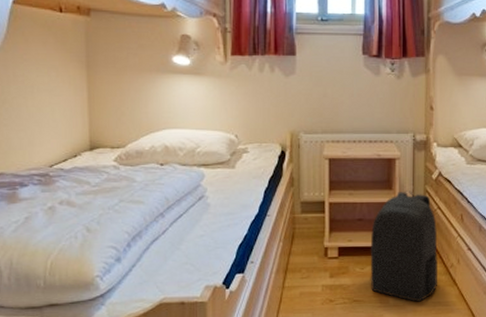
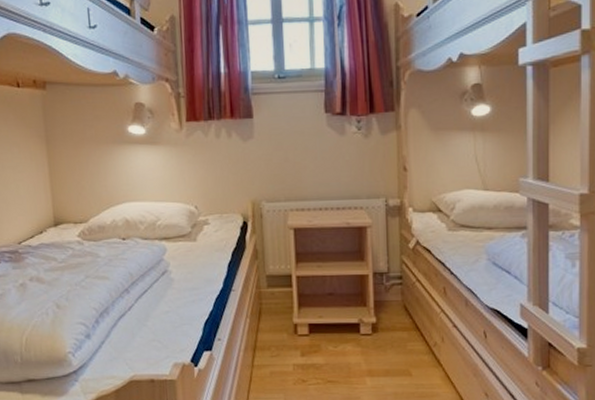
backpack: present [370,191,438,302] -> none [343,262,421,384]

